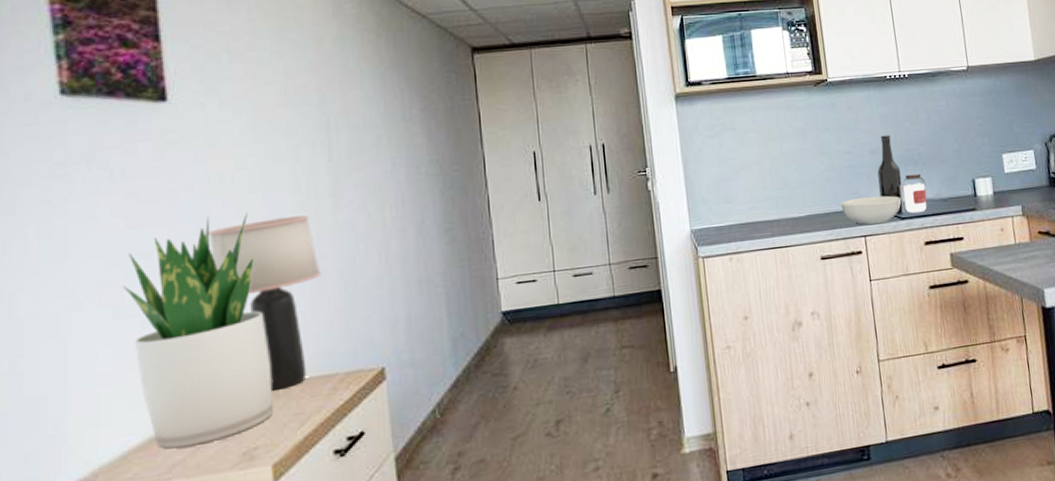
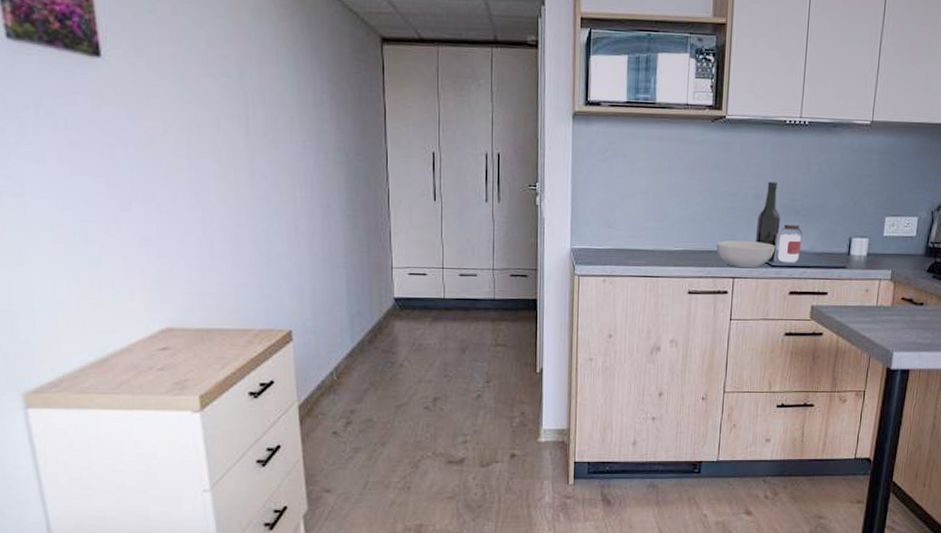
planter: present [122,212,274,449] -> none [72,173,200,370]
table lamp: present [209,215,321,391] -> none [142,183,239,335]

